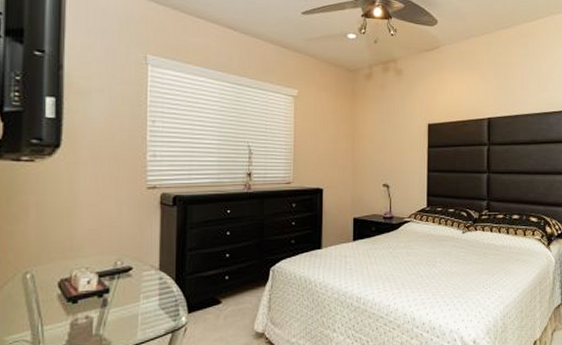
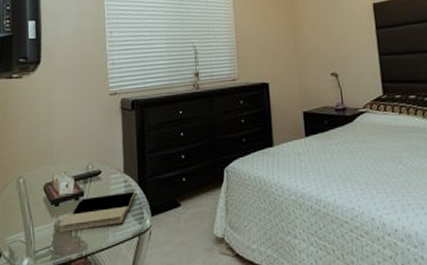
book: none [76,289,172,331] -> present [59,191,136,232]

